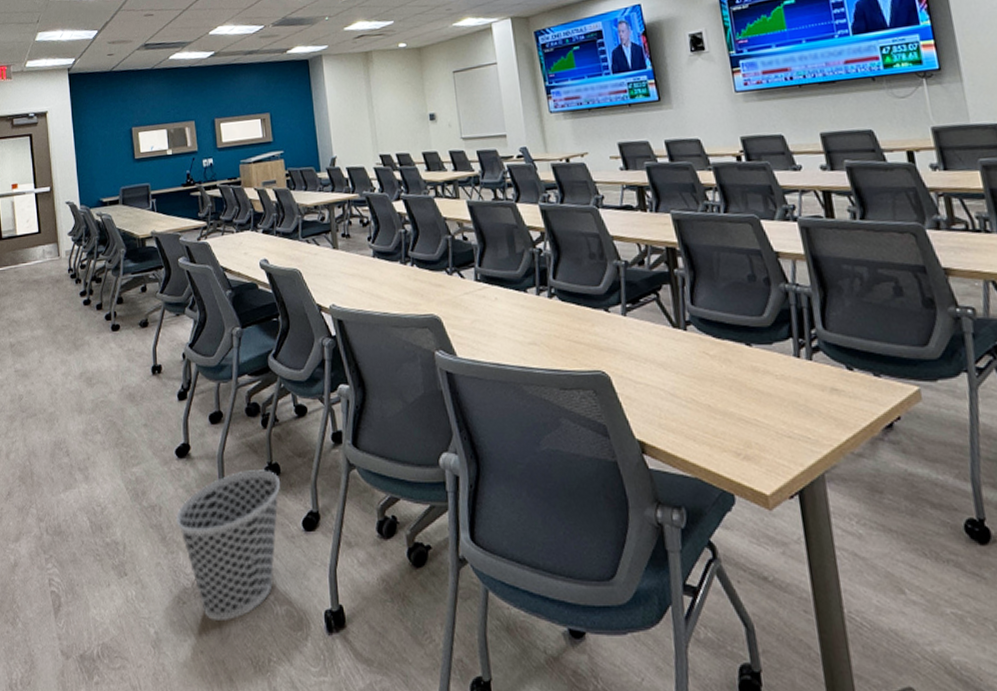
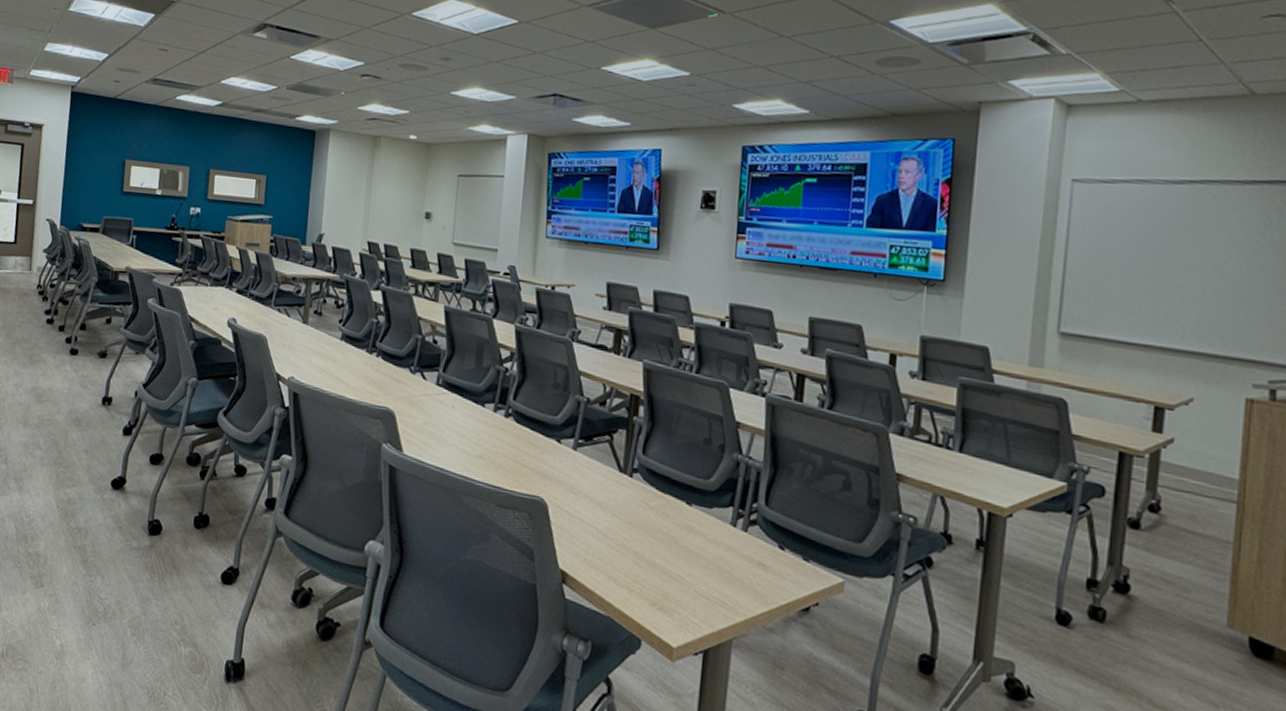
wastebasket: present [176,469,281,622] -> none [100,515,208,650]

